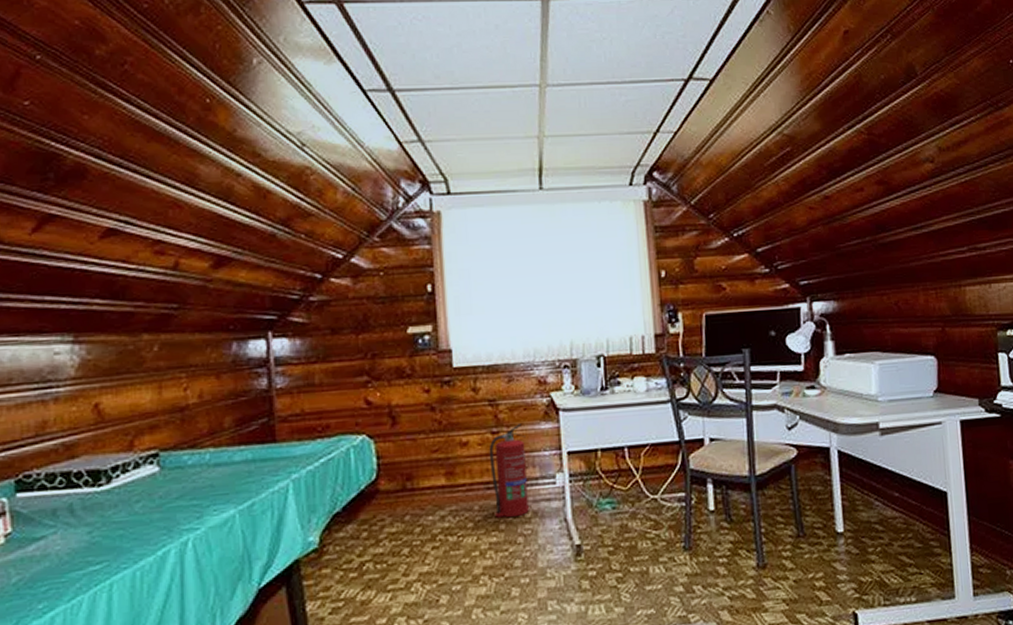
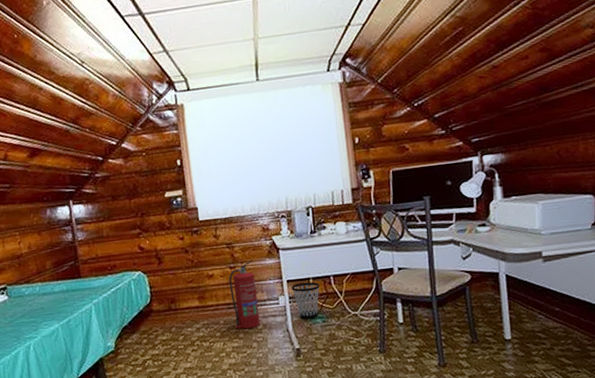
wastebasket: none [573,454,610,505] -> present [291,282,320,319]

